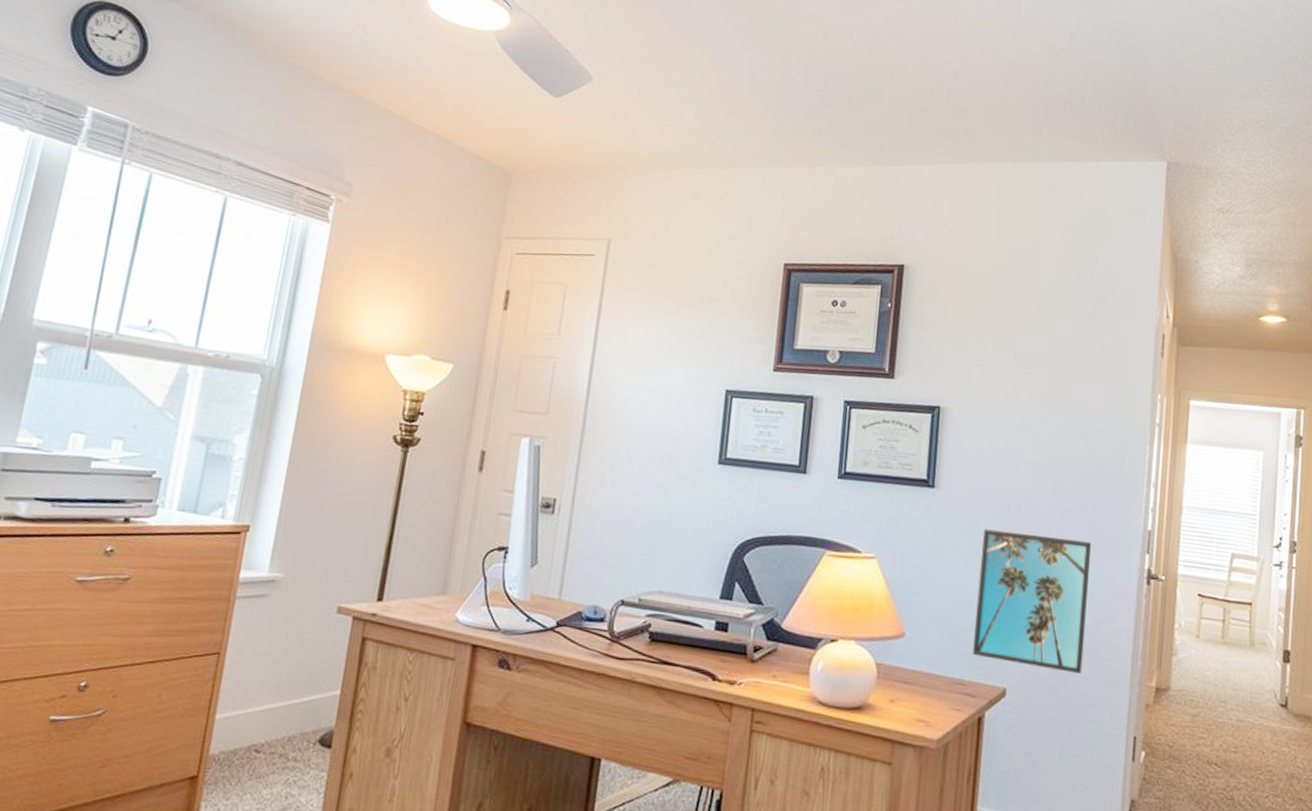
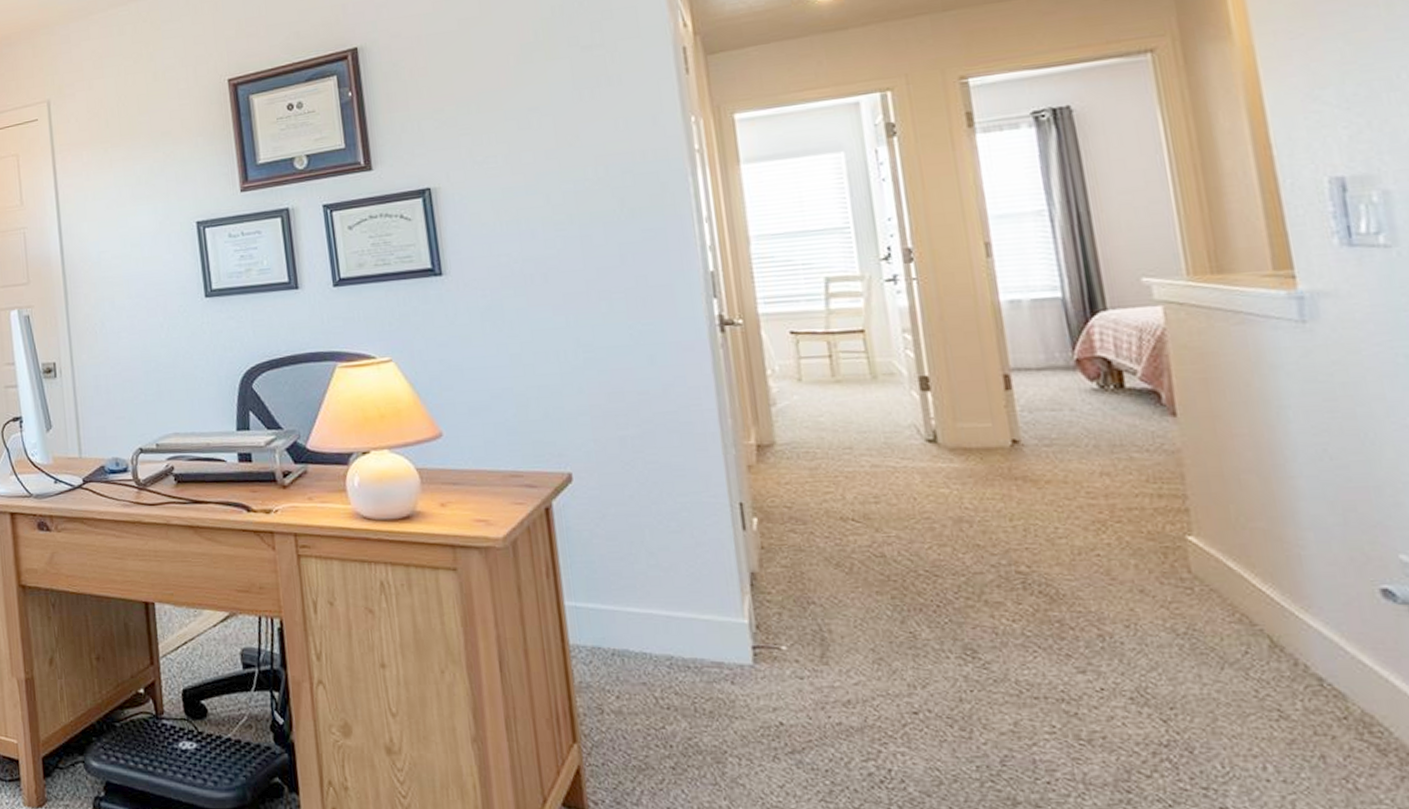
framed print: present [973,529,1092,674] -> none [508,298,660,445]

